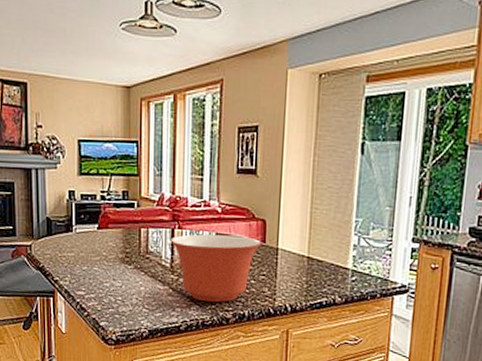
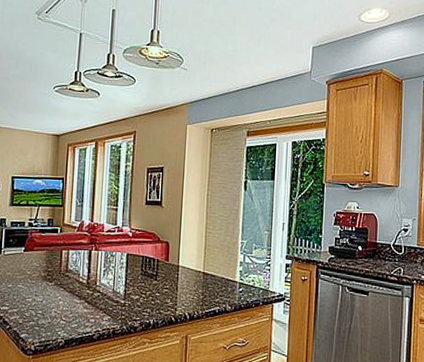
mixing bowl: present [170,234,261,303] -> none [87,254,165,314]

